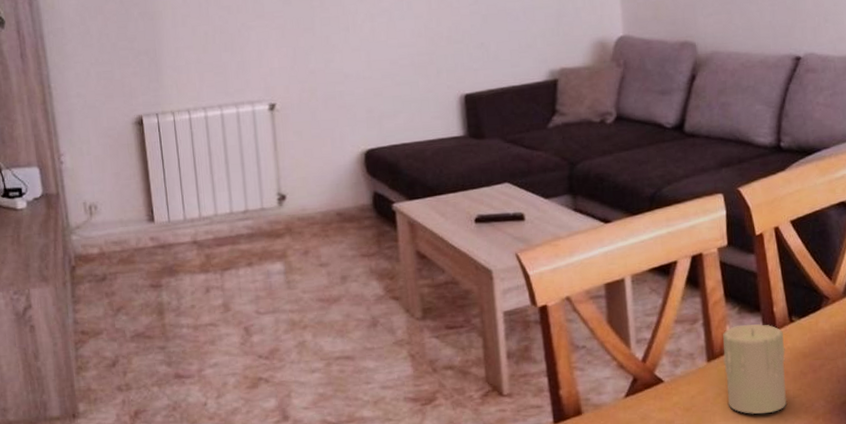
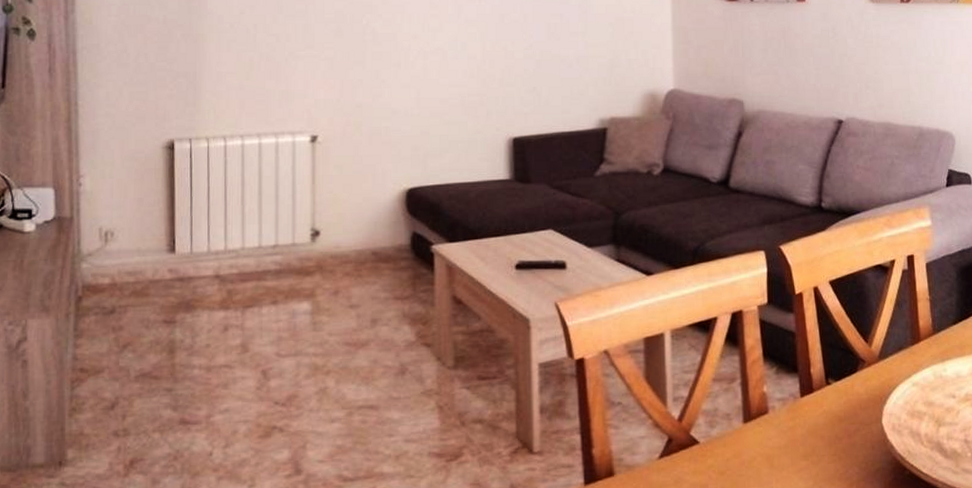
candle: present [722,324,787,414] -> none [759,385,822,480]

